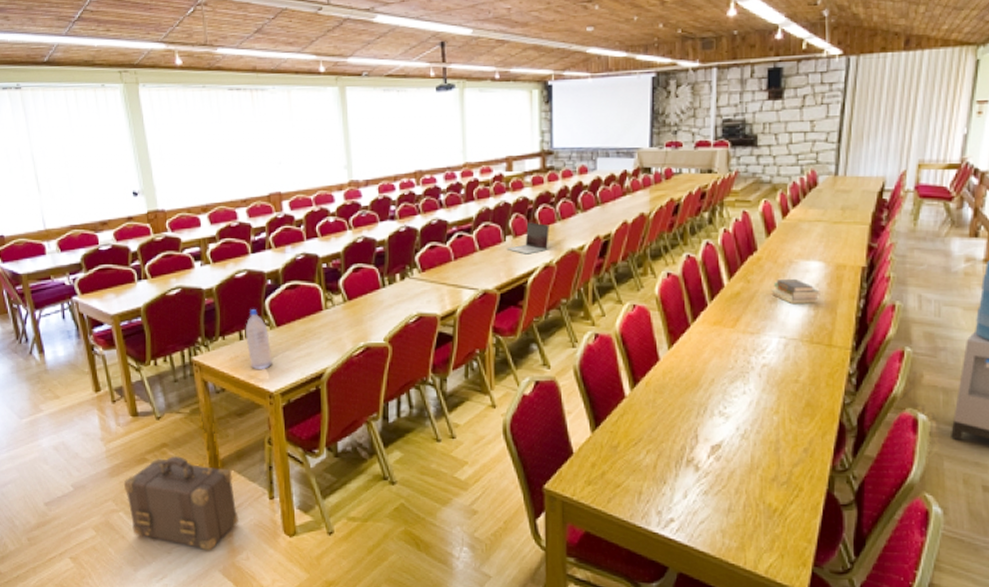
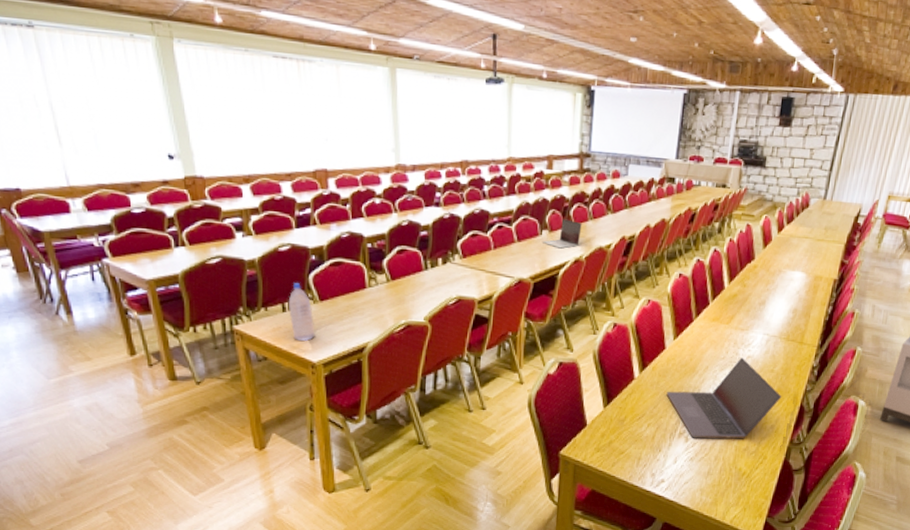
vintage suitcase: present [123,455,240,551] -> none [162,418,281,506]
laptop: none [666,366,813,467] -> present [666,357,782,439]
books: present [770,279,820,305] -> none [760,285,800,308]

